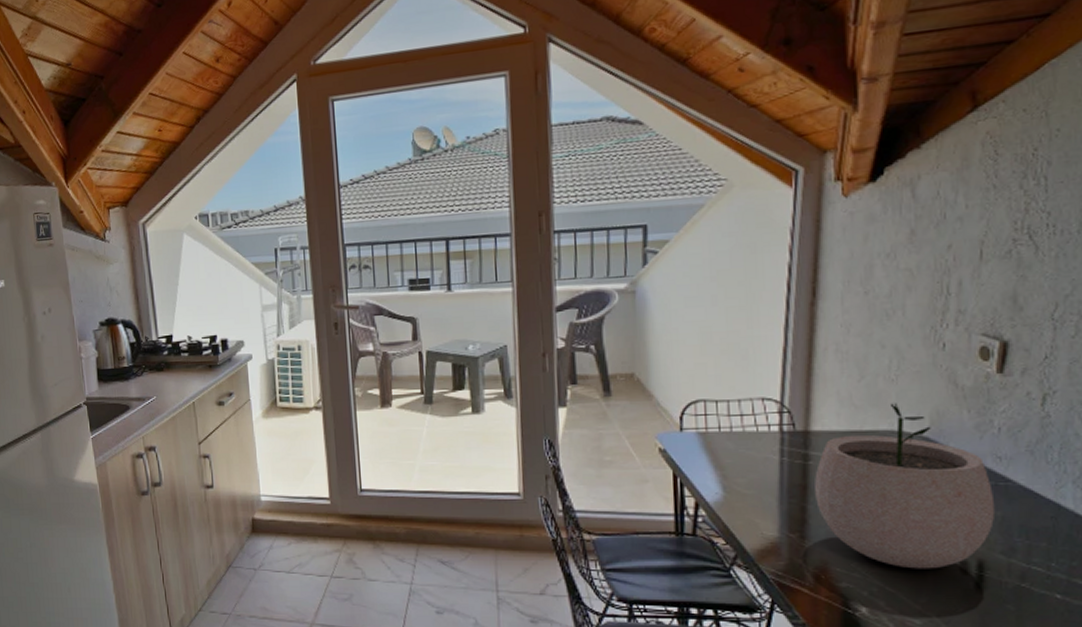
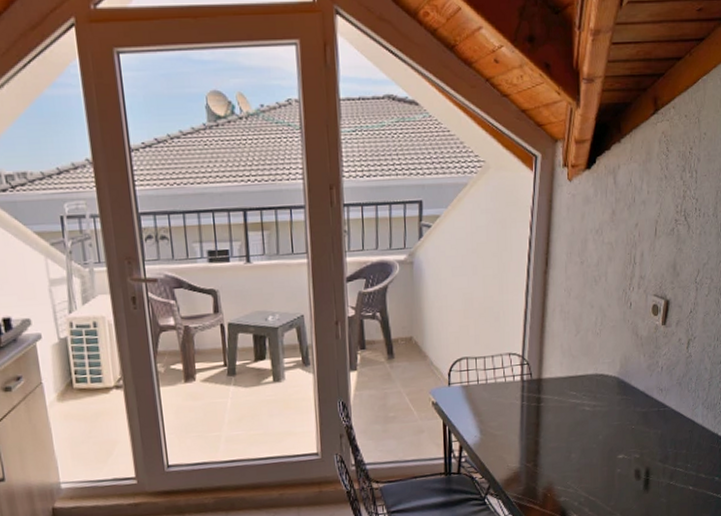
plant pot: present [815,403,996,569] -> none [545,352,658,481]

